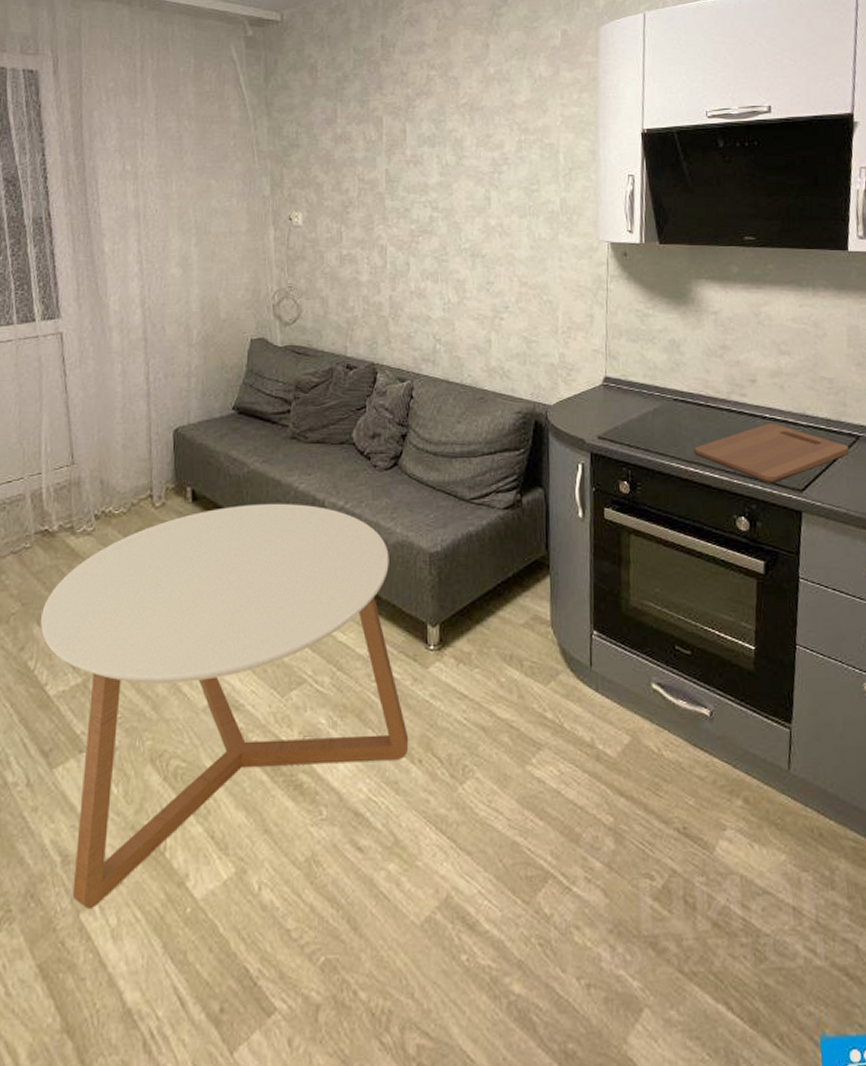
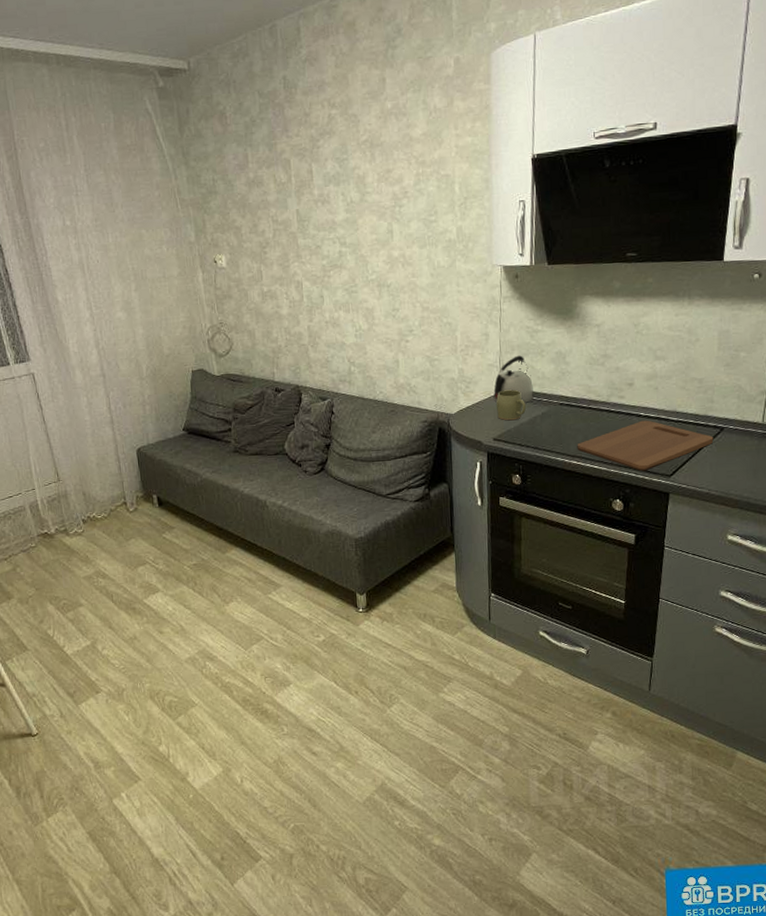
coffee table: present [41,503,409,908] -> none [52,504,347,796]
kettle: none [598,341,644,396] -> present [493,355,534,403]
mug: none [602,380,635,416] -> present [496,389,526,421]

